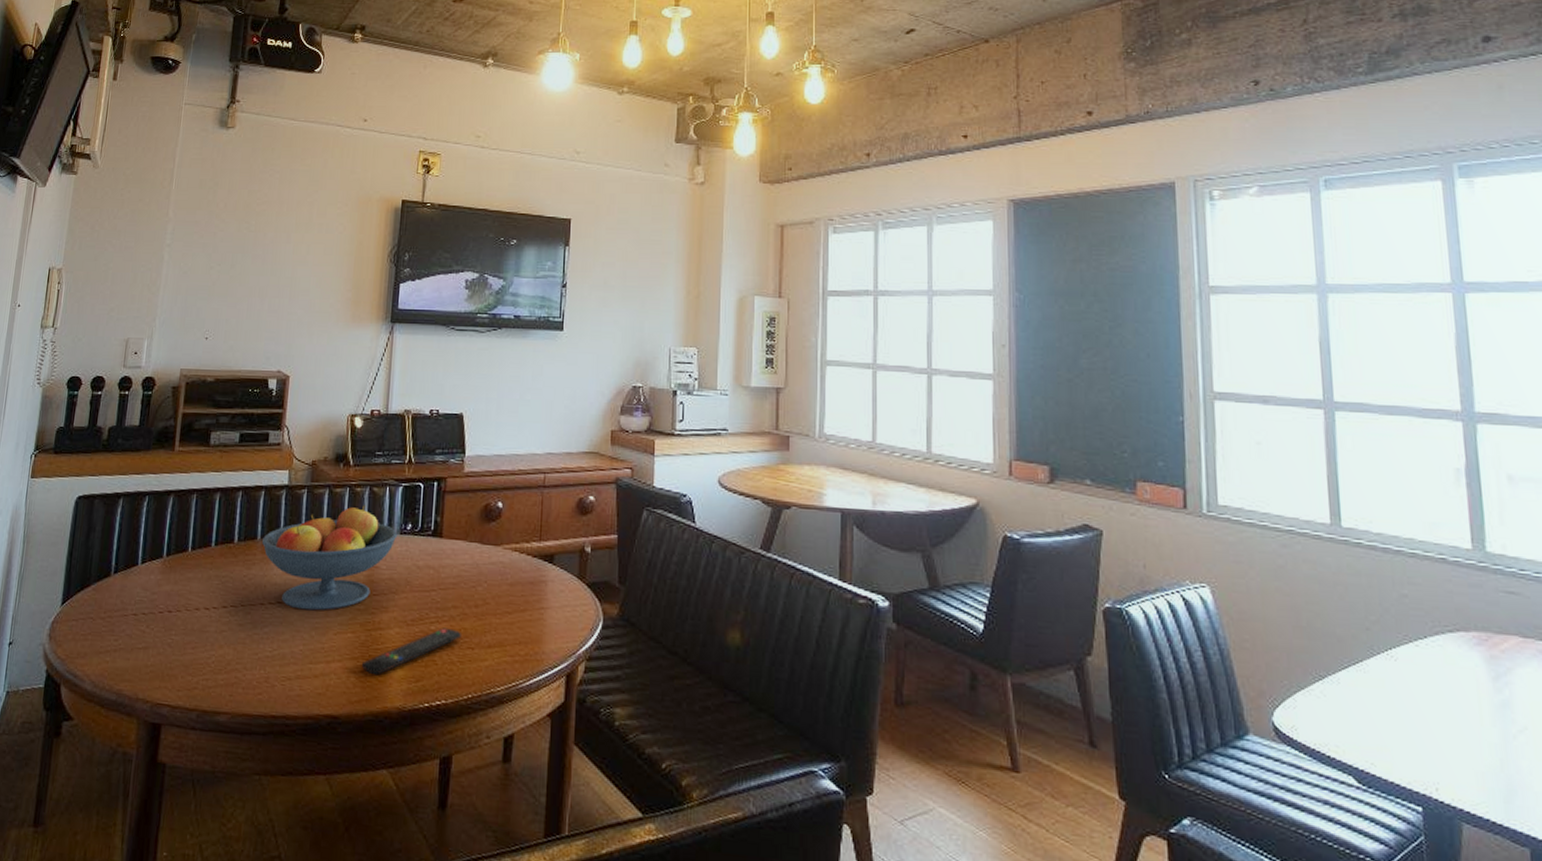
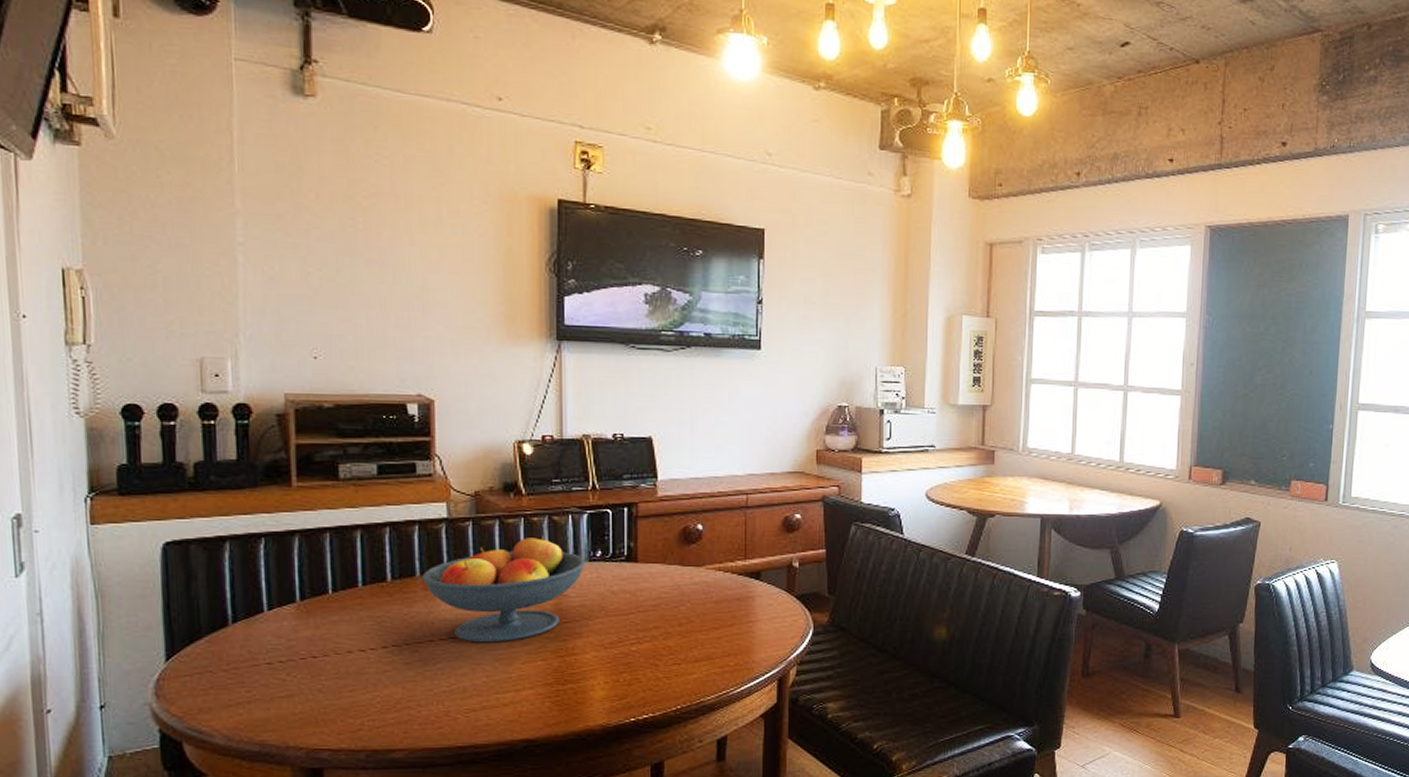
remote control: present [362,627,461,676] -> none [558,647,665,698]

